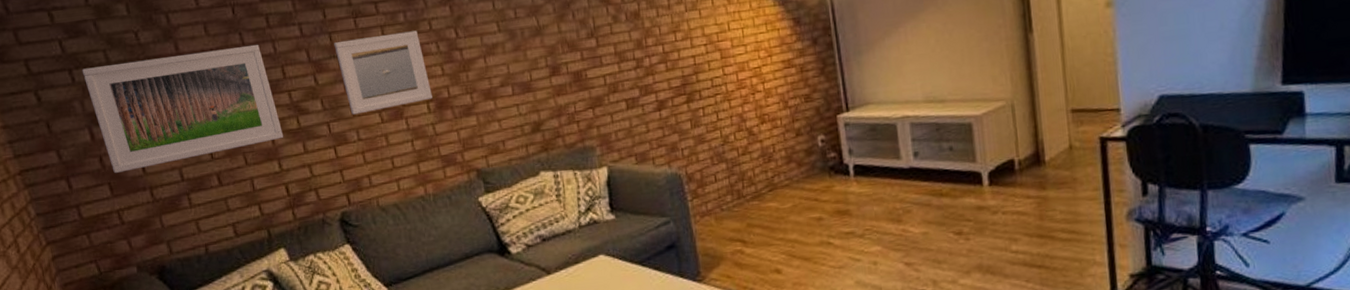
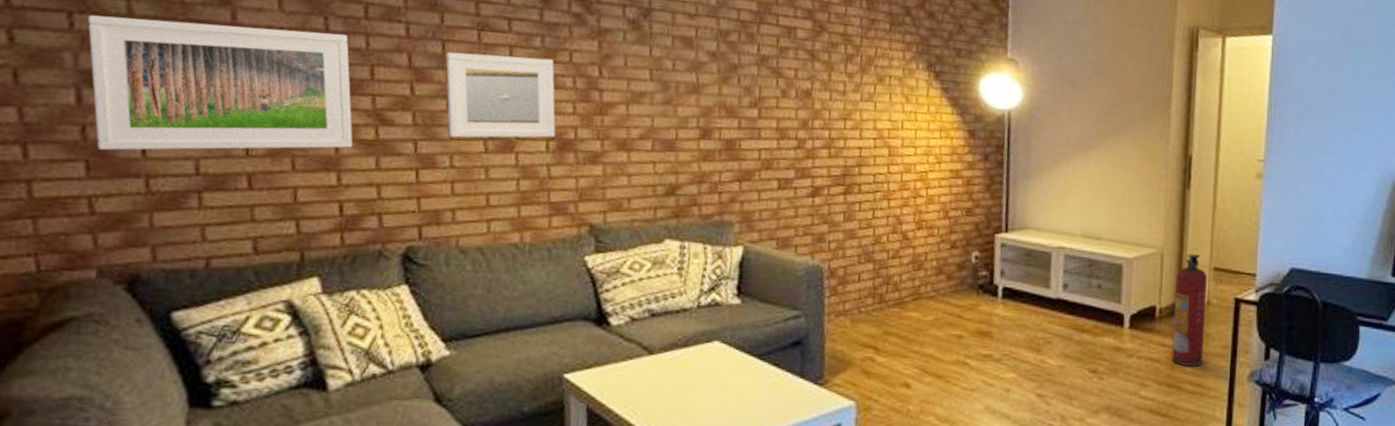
fire extinguisher: none [1031,99,1074,215] -> present [1171,254,1207,367]

